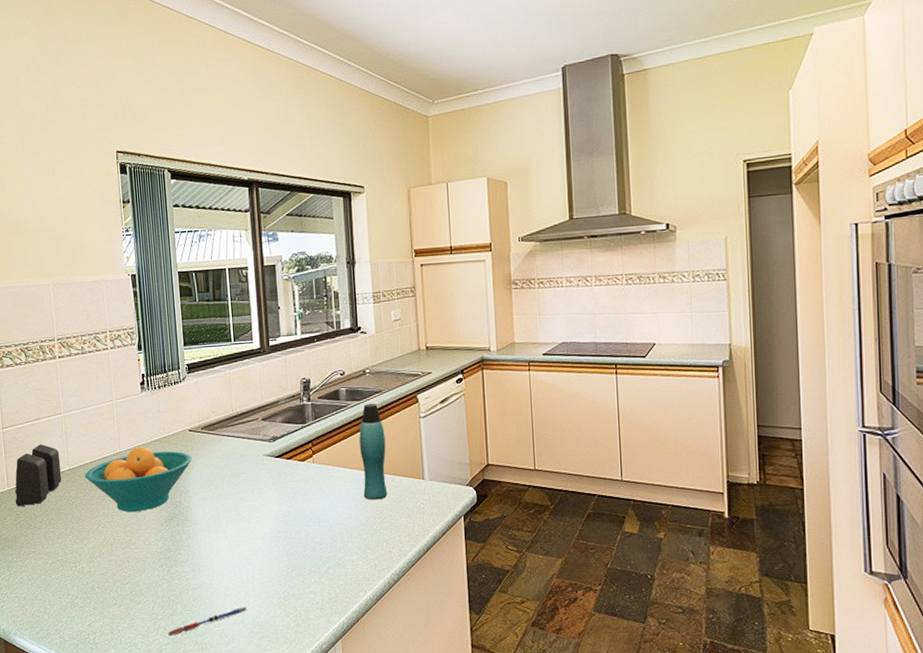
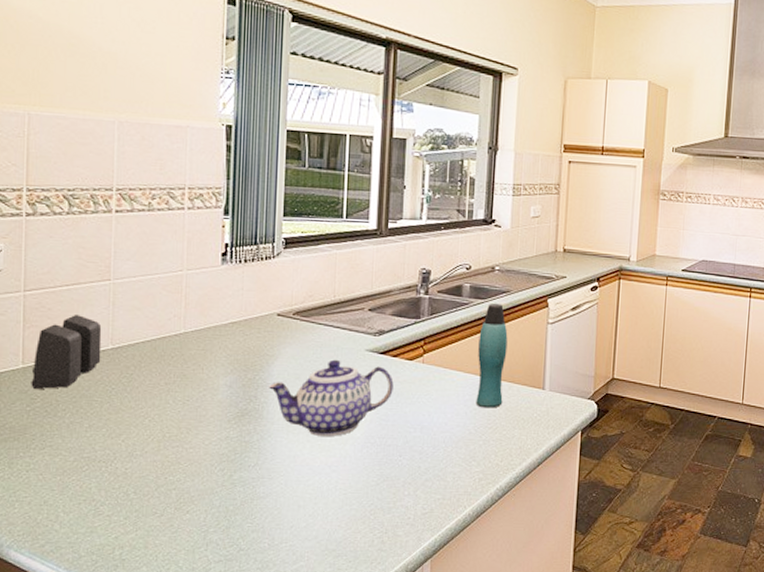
fruit bowl: present [85,447,192,513] -> none [133,329,277,405]
pen: present [168,606,246,636] -> none [221,520,323,552]
teapot: none [190,465,291,533] -> present [269,359,394,436]

